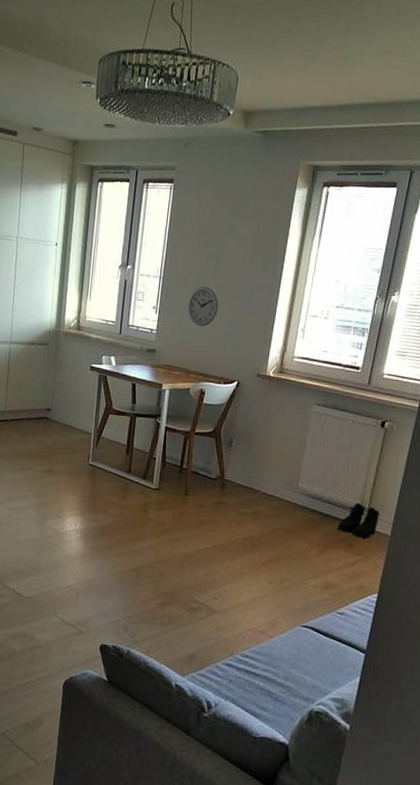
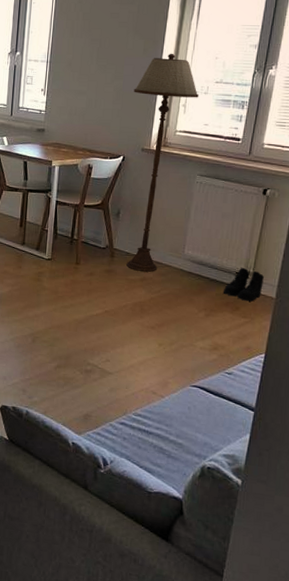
wall clock: present [187,286,219,326] -> none [74,68,103,106]
floor lamp: none [238,274,319,506] -> present [126,53,199,272]

